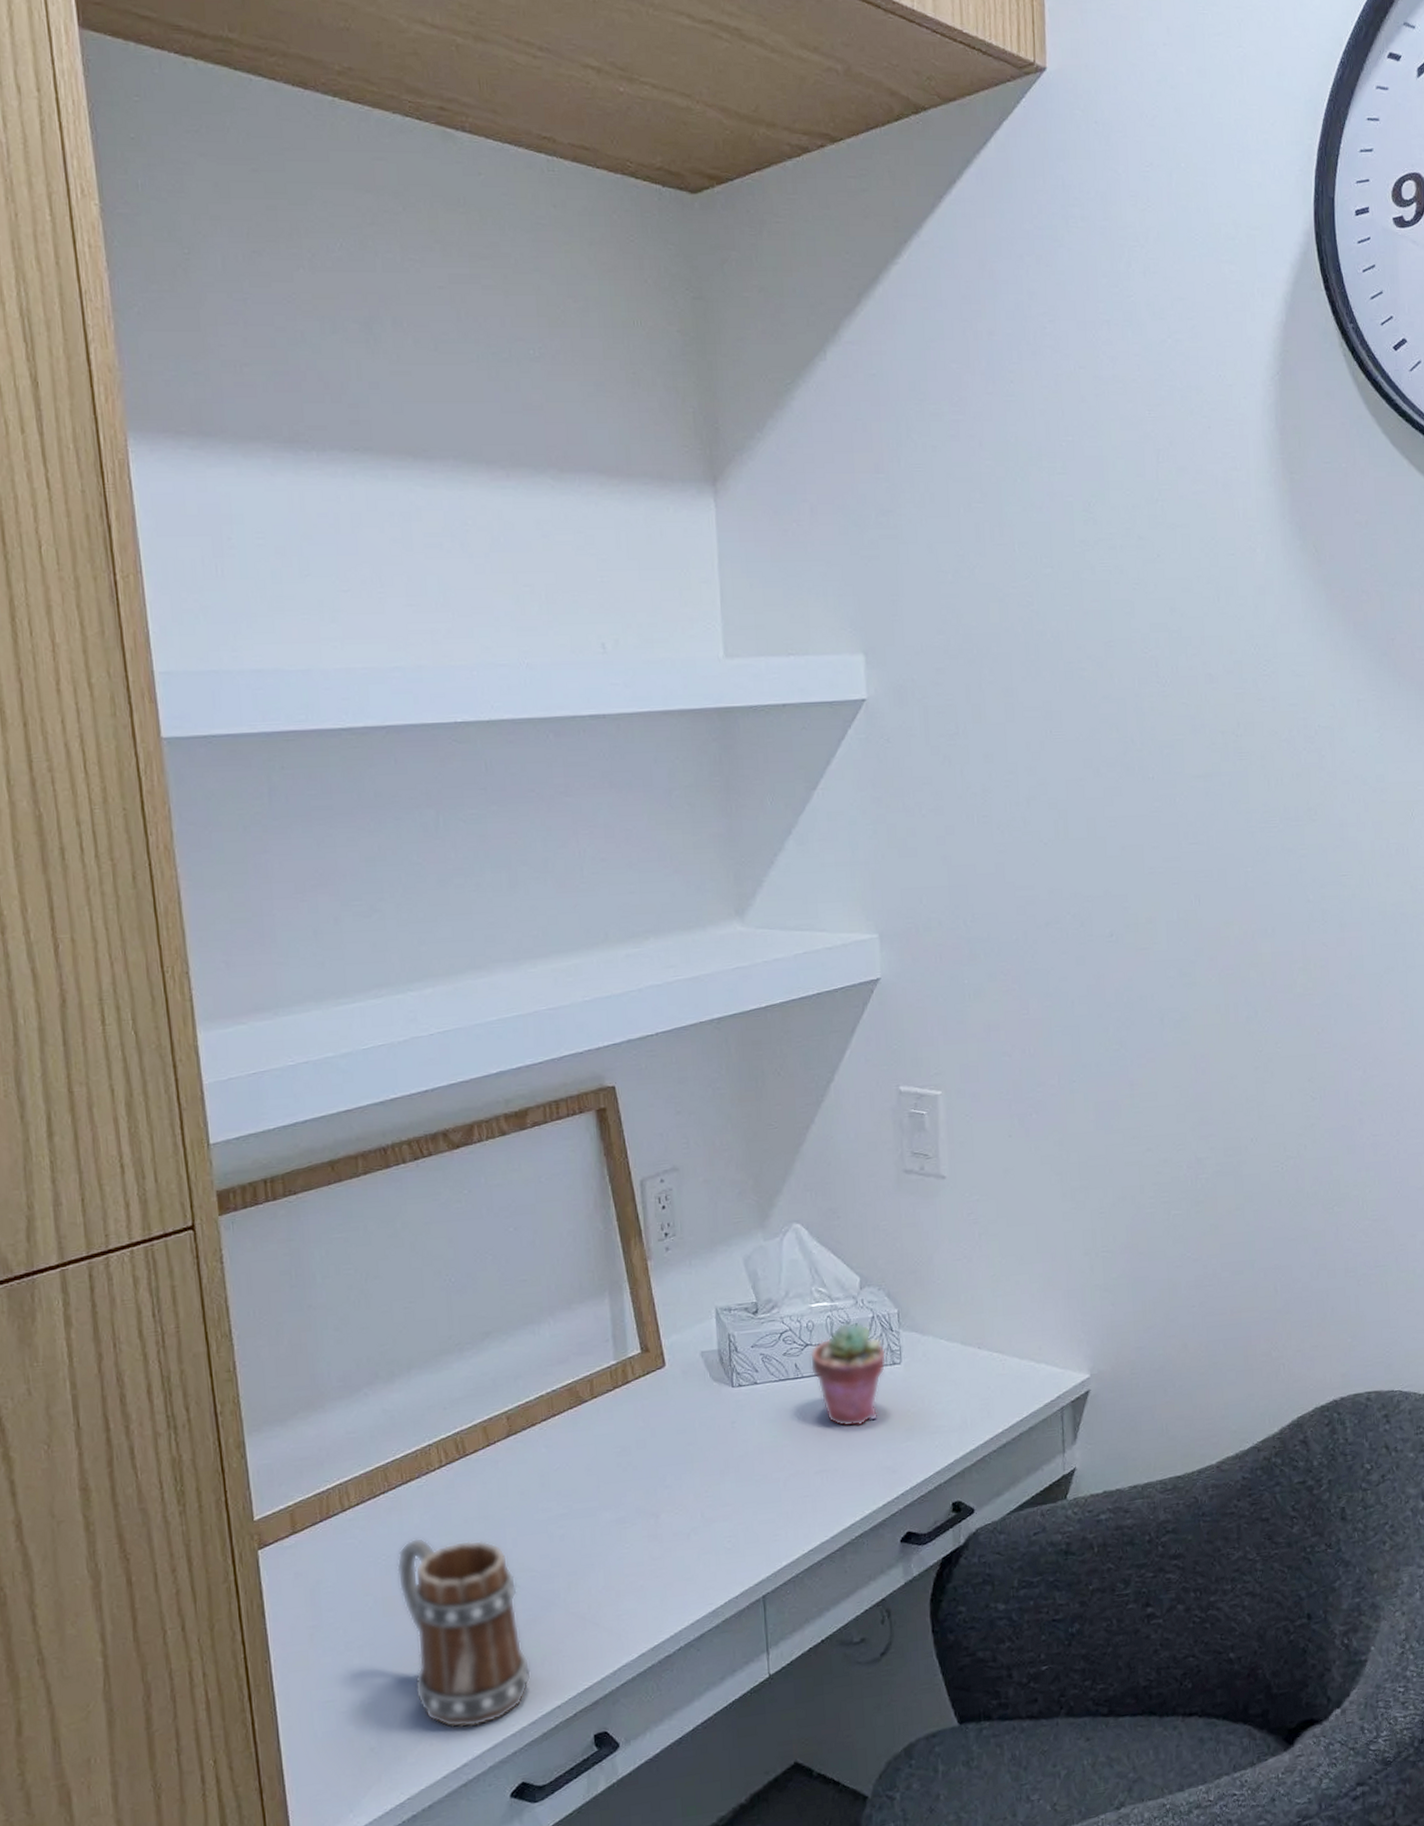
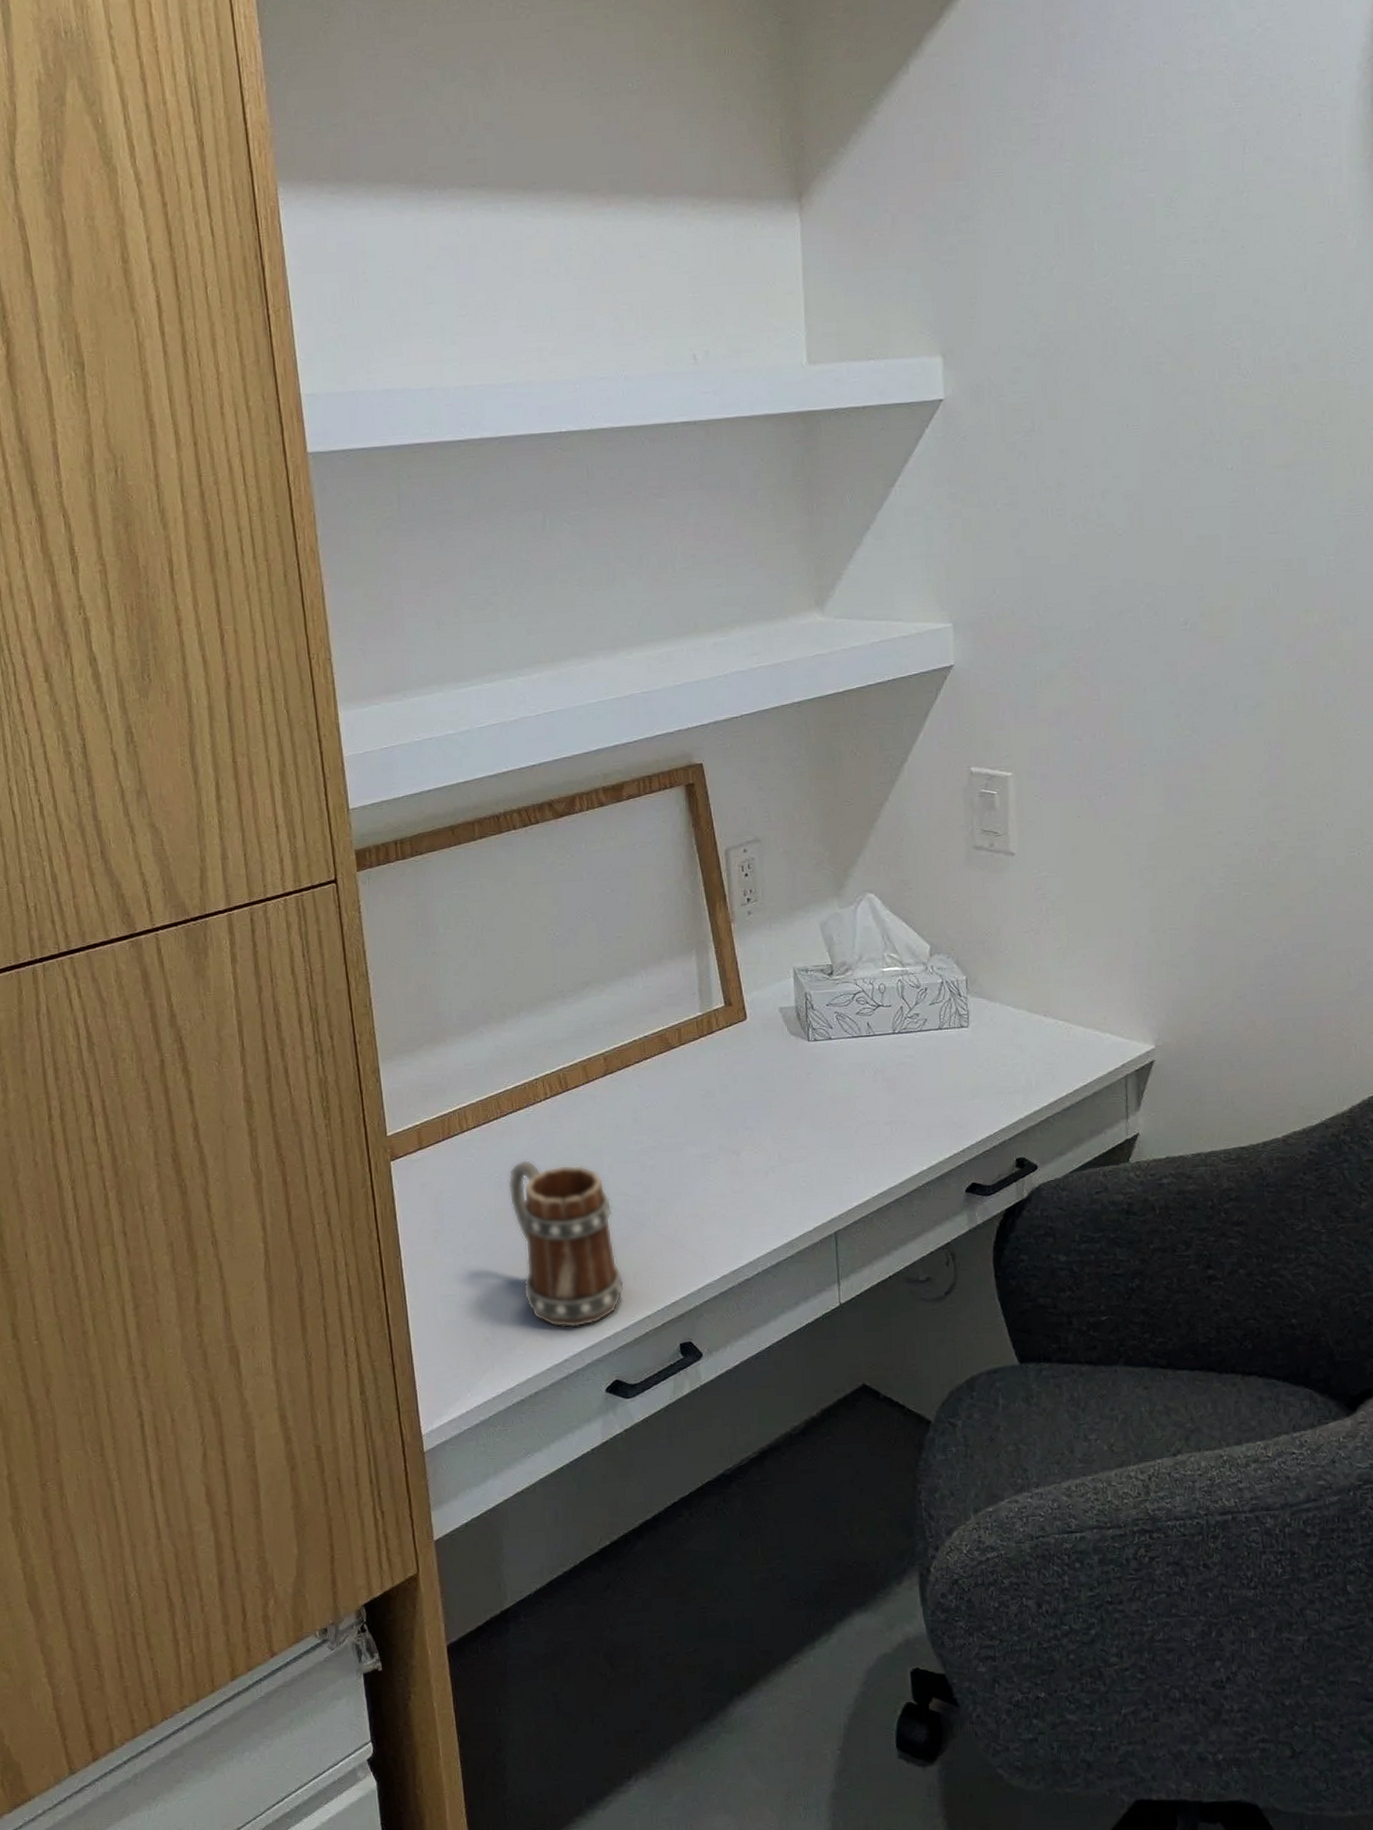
potted succulent: present [809,1321,887,1427] -> none [881,985,955,1083]

